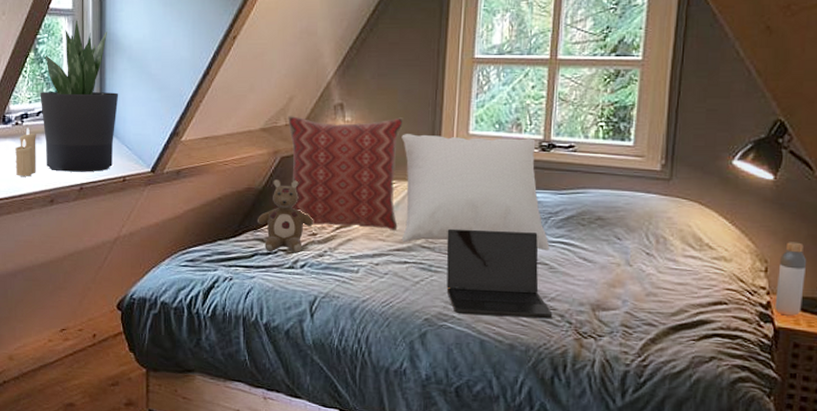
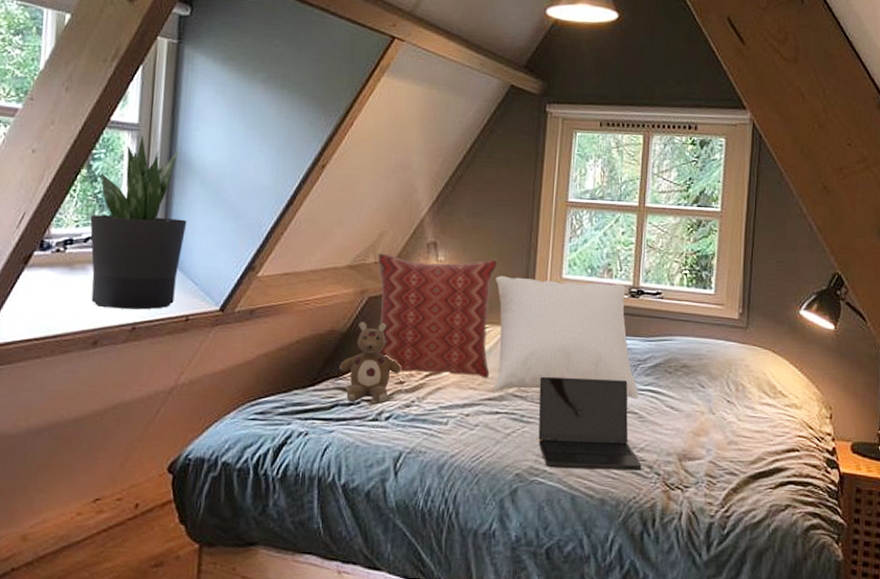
candle: present [15,128,36,177] -> none [51,256,82,314]
bottle: present [775,242,807,316] -> none [839,389,865,461]

